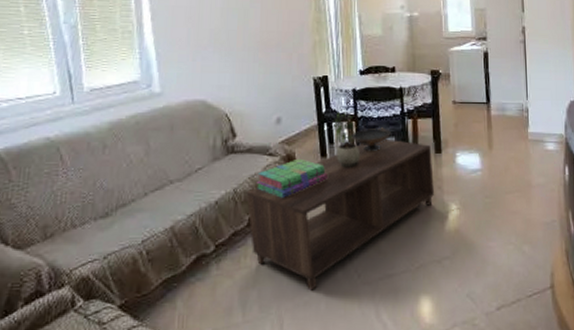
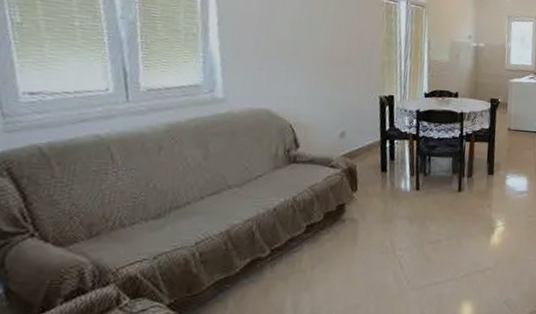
coffee table: present [246,140,434,291] -> none [305,159,485,295]
stack of books: present [256,158,327,198] -> none [315,171,386,208]
potted plant: present [332,112,360,168] -> none [394,130,418,184]
decorative bowl: present [351,127,391,152] -> none [412,147,449,170]

